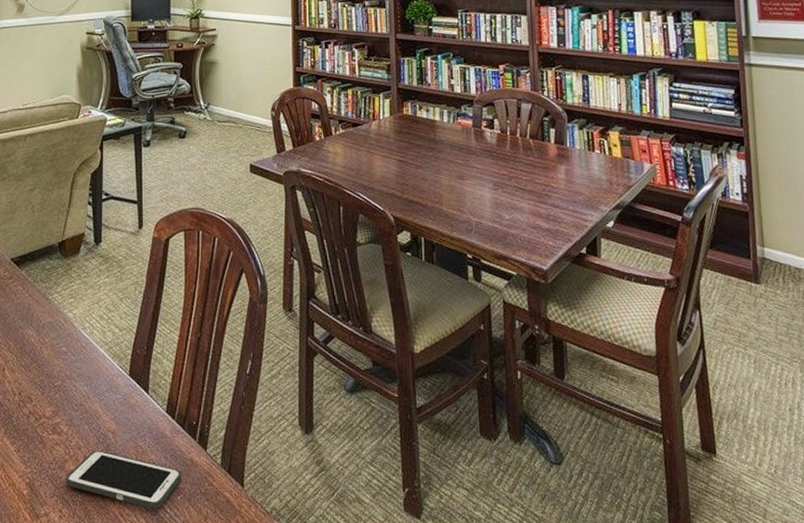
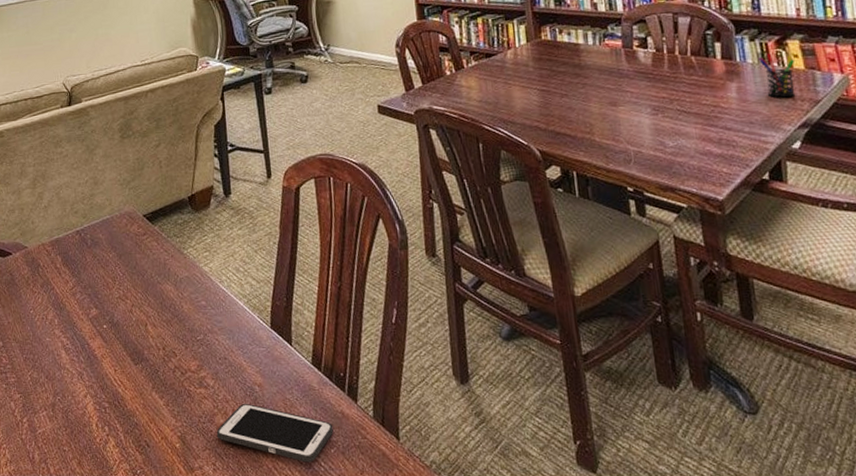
pen holder: none [584,141,615,182] -> present [757,52,796,98]

